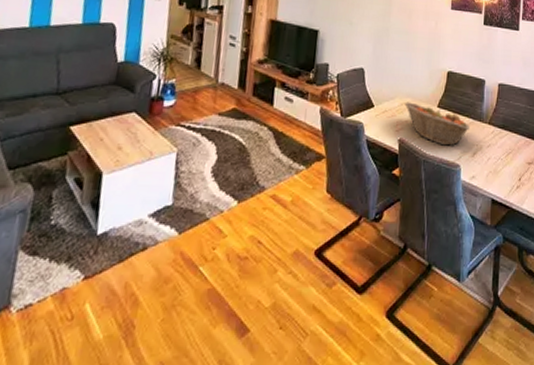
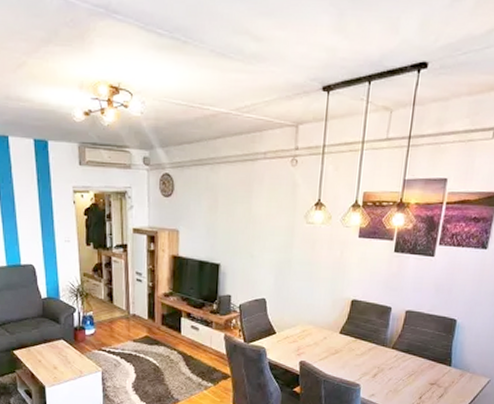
fruit basket: present [404,101,470,146] -> none [306,329,372,368]

